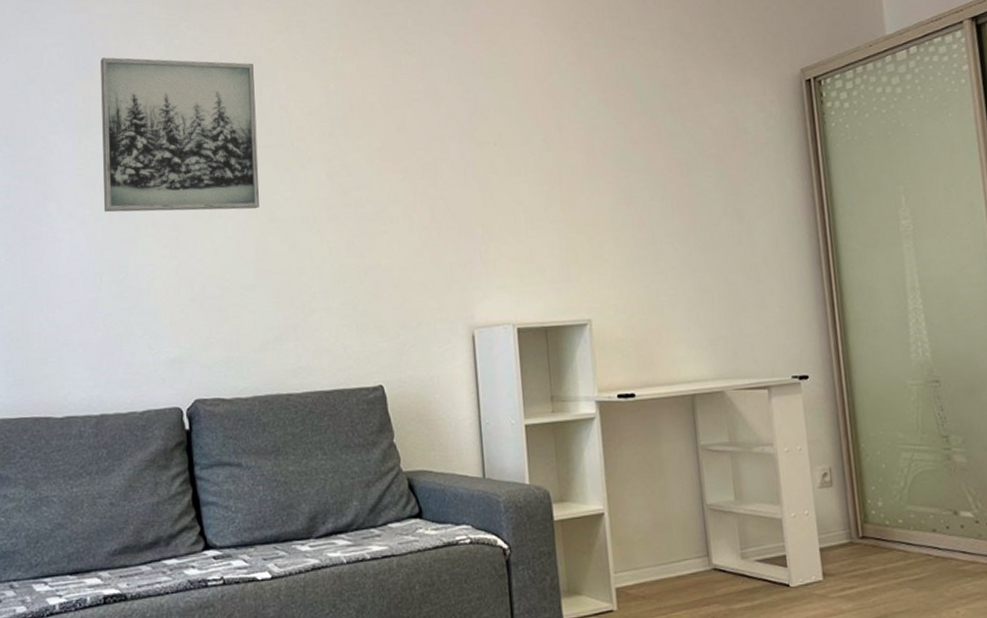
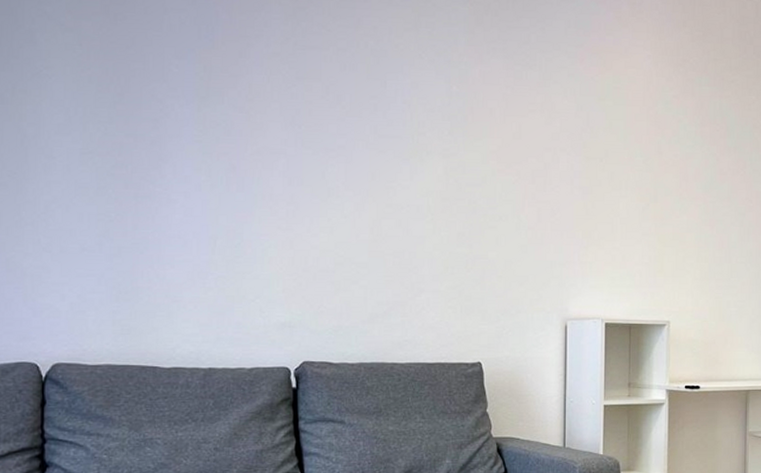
wall art: present [100,57,260,213] -> none [220,29,379,194]

